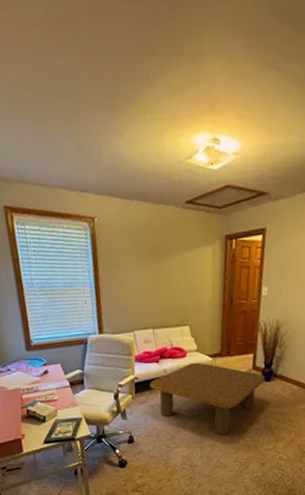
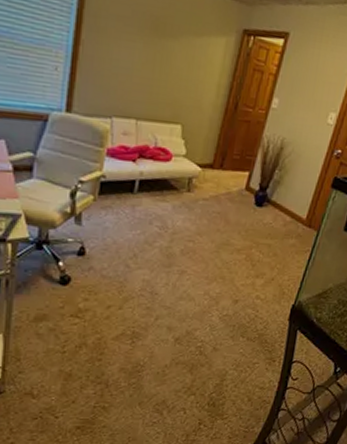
coffee table: present [150,362,265,436] -> none [119,169,258,262]

